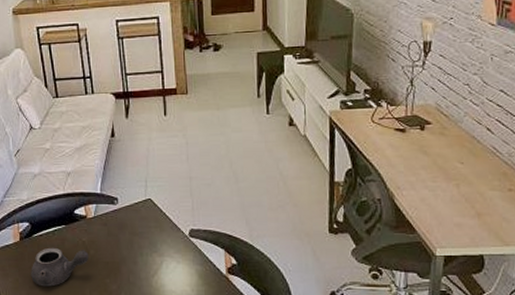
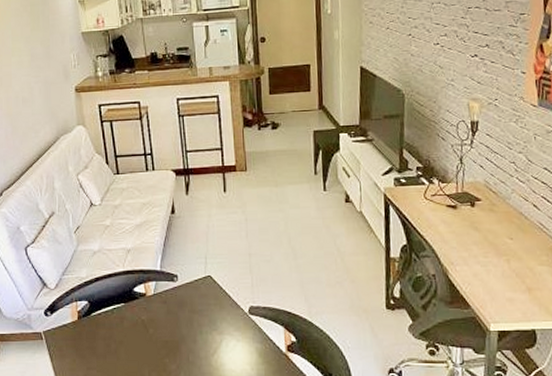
teapot: present [31,247,89,287] -> none [88,326,148,367]

